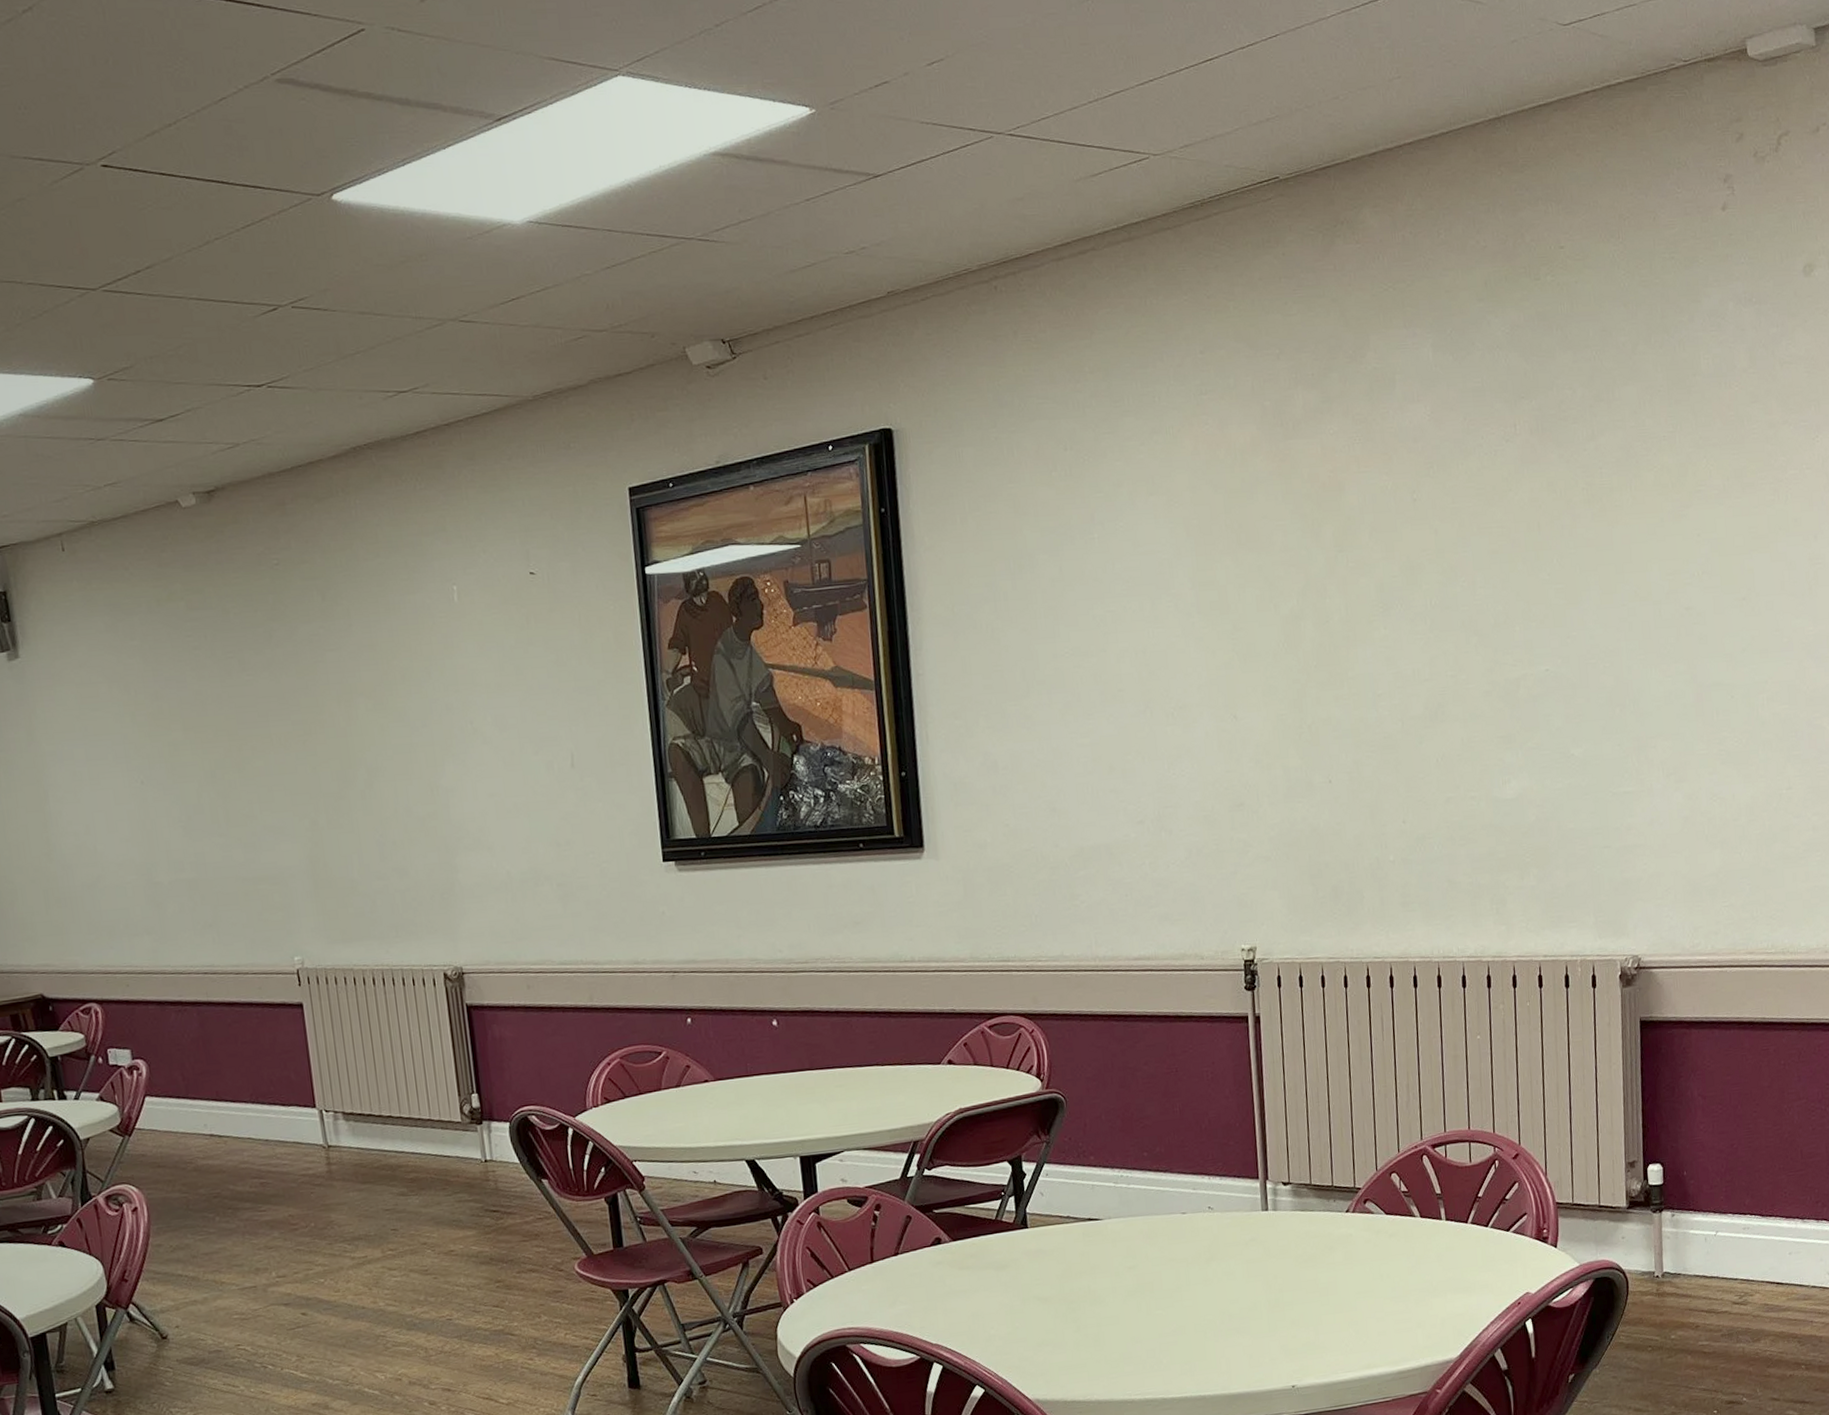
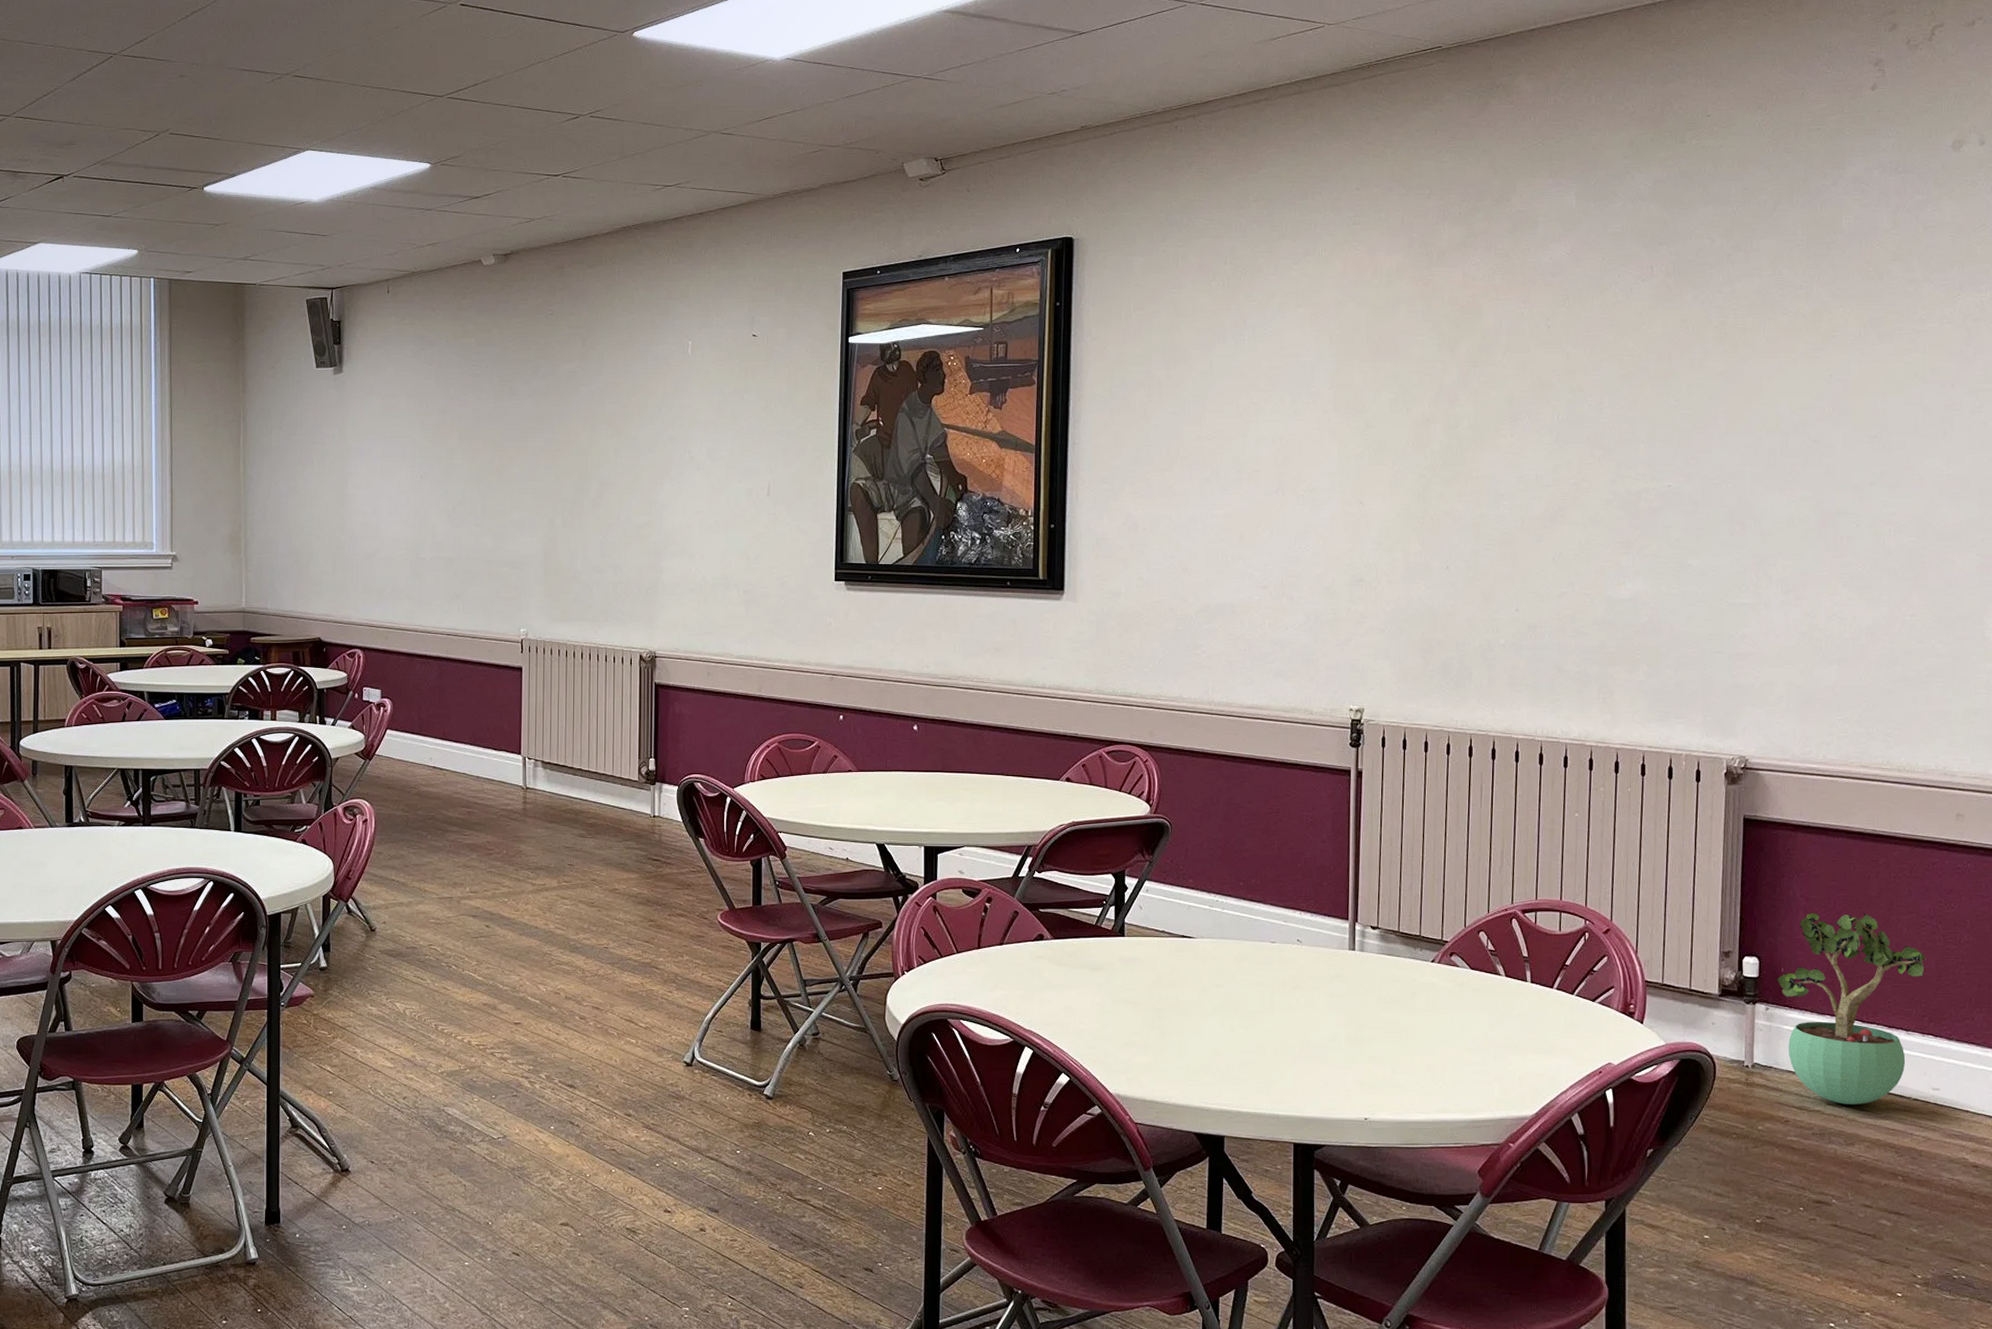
potted plant: none [1679,1105,1818,1302] -> present [1776,912,1927,1105]

